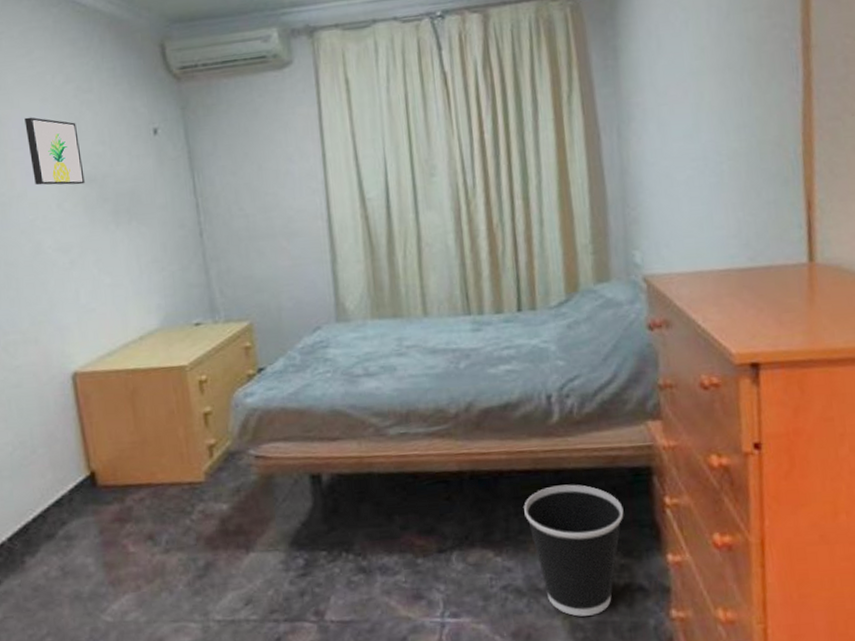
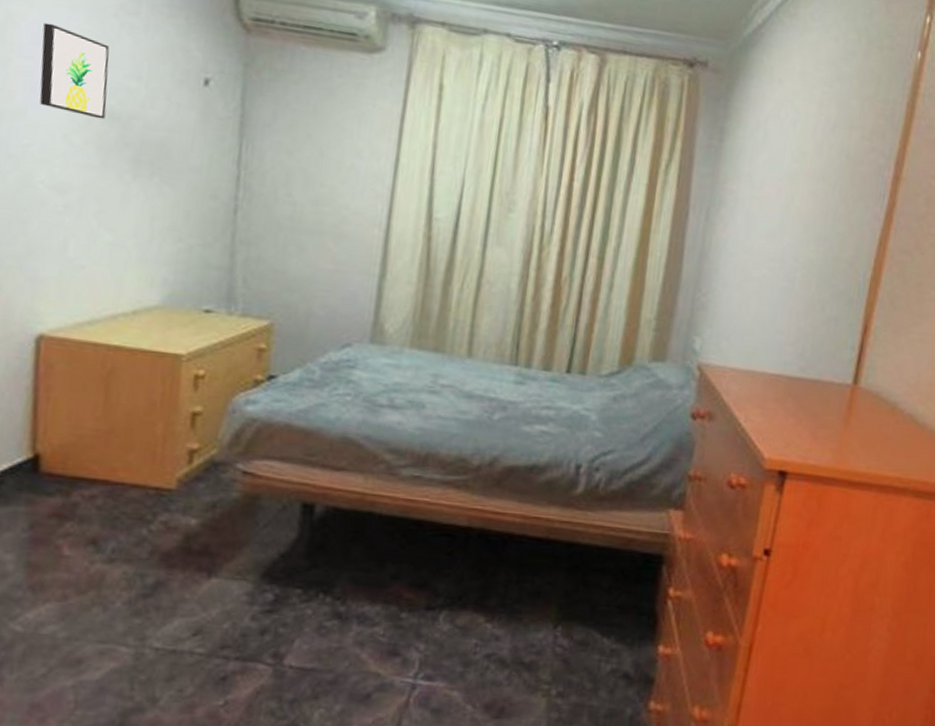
wastebasket: present [524,484,624,617] -> none [526,558,627,697]

